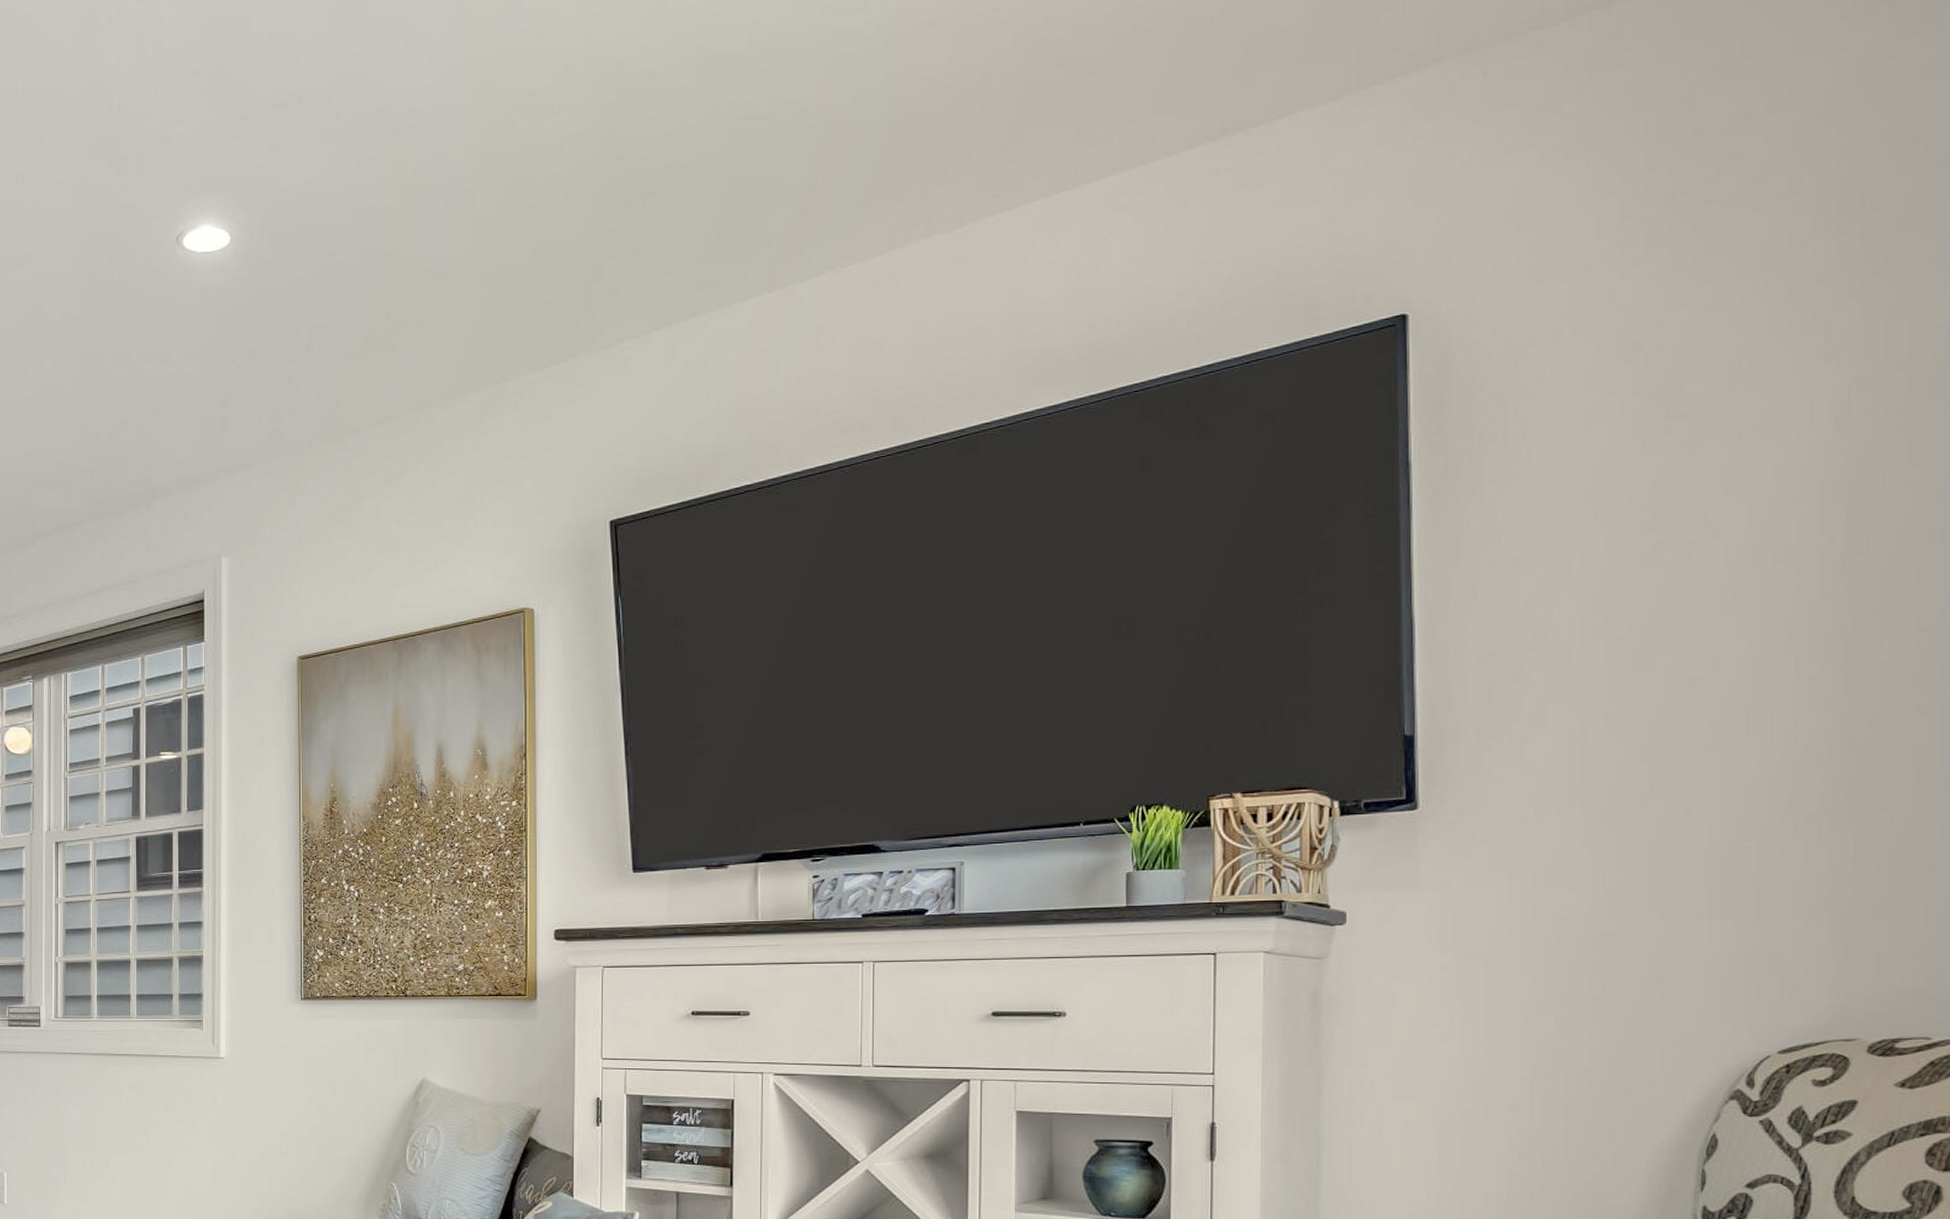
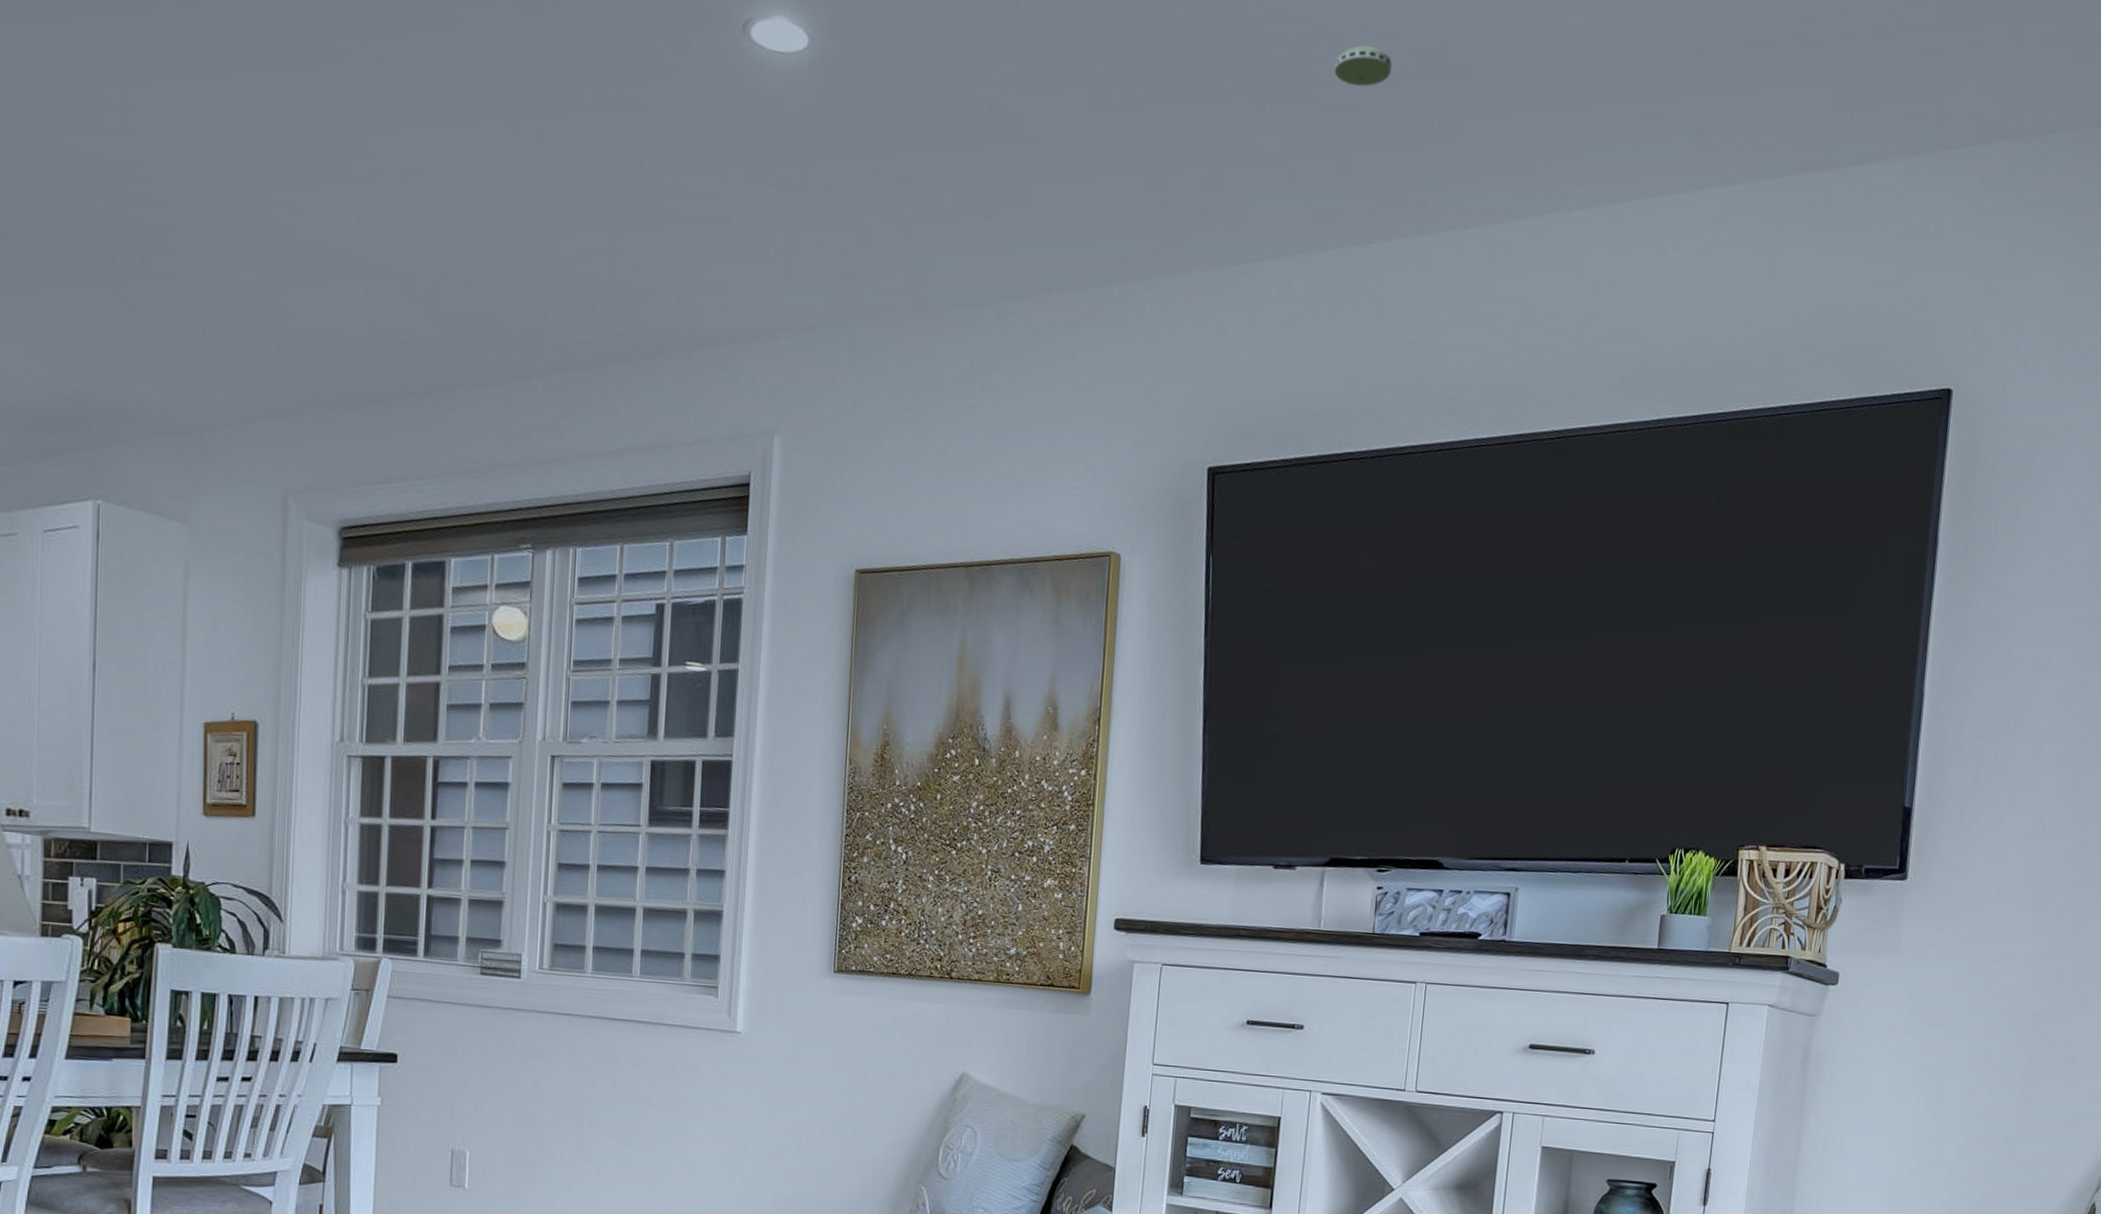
smoke detector: none [700,130,756,167] -> present [1334,45,1392,87]

